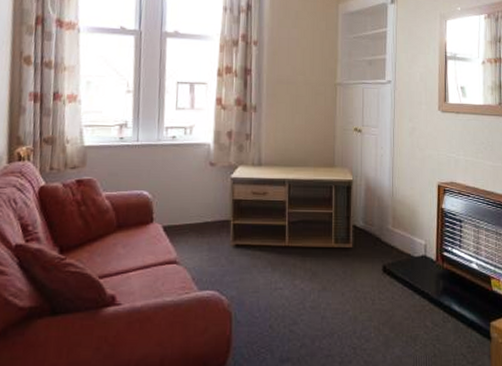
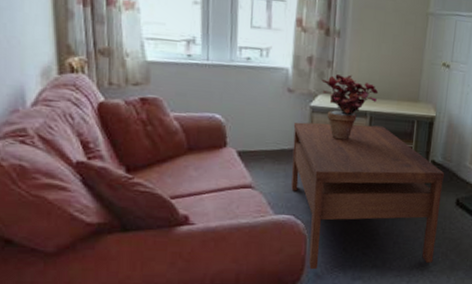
coffee table: none [214,193,368,352] -> present [291,122,445,270]
potted plant: none [241,145,295,209] -> present [321,74,379,140]

